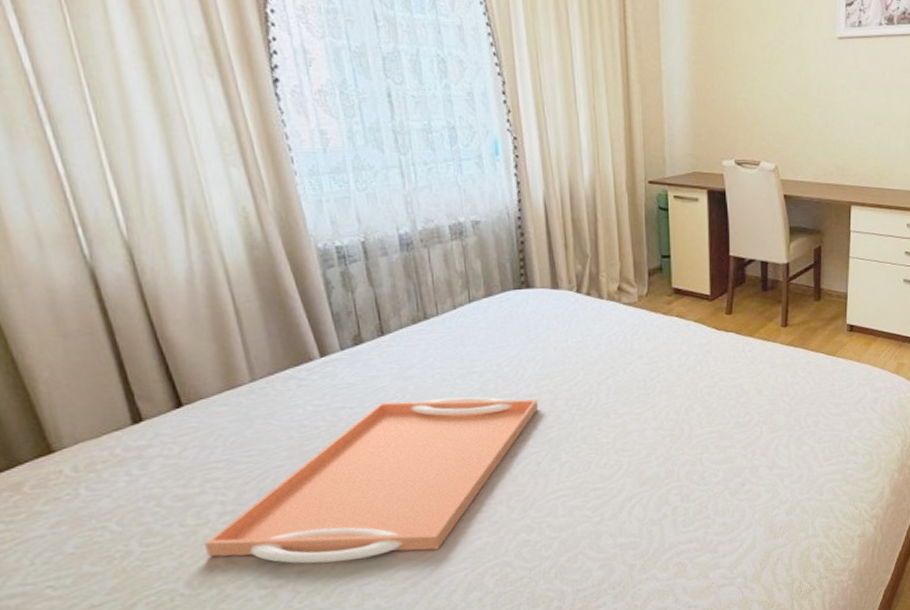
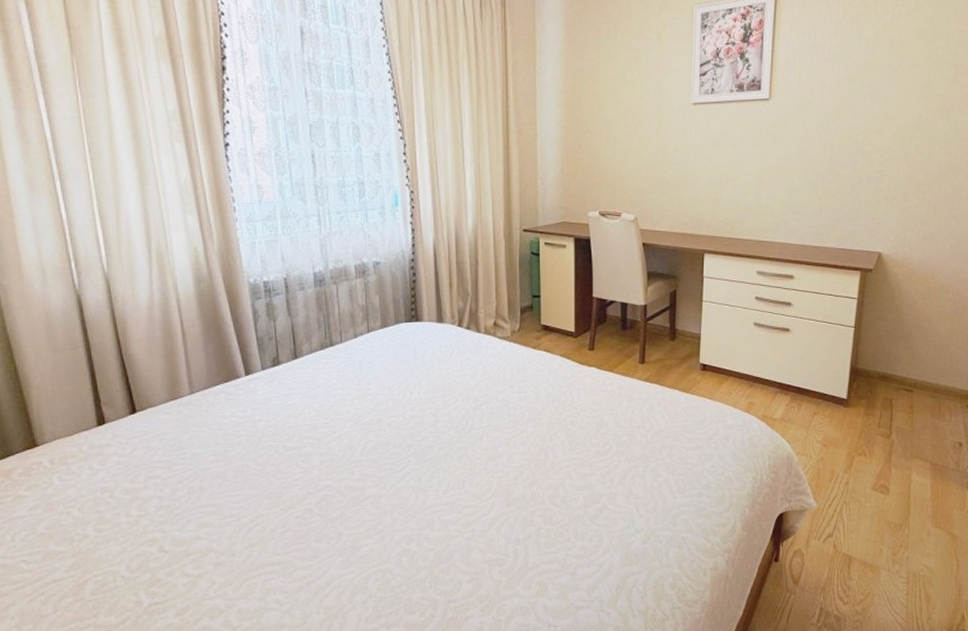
serving tray: present [205,397,538,564] -> none [144,415,421,558]

